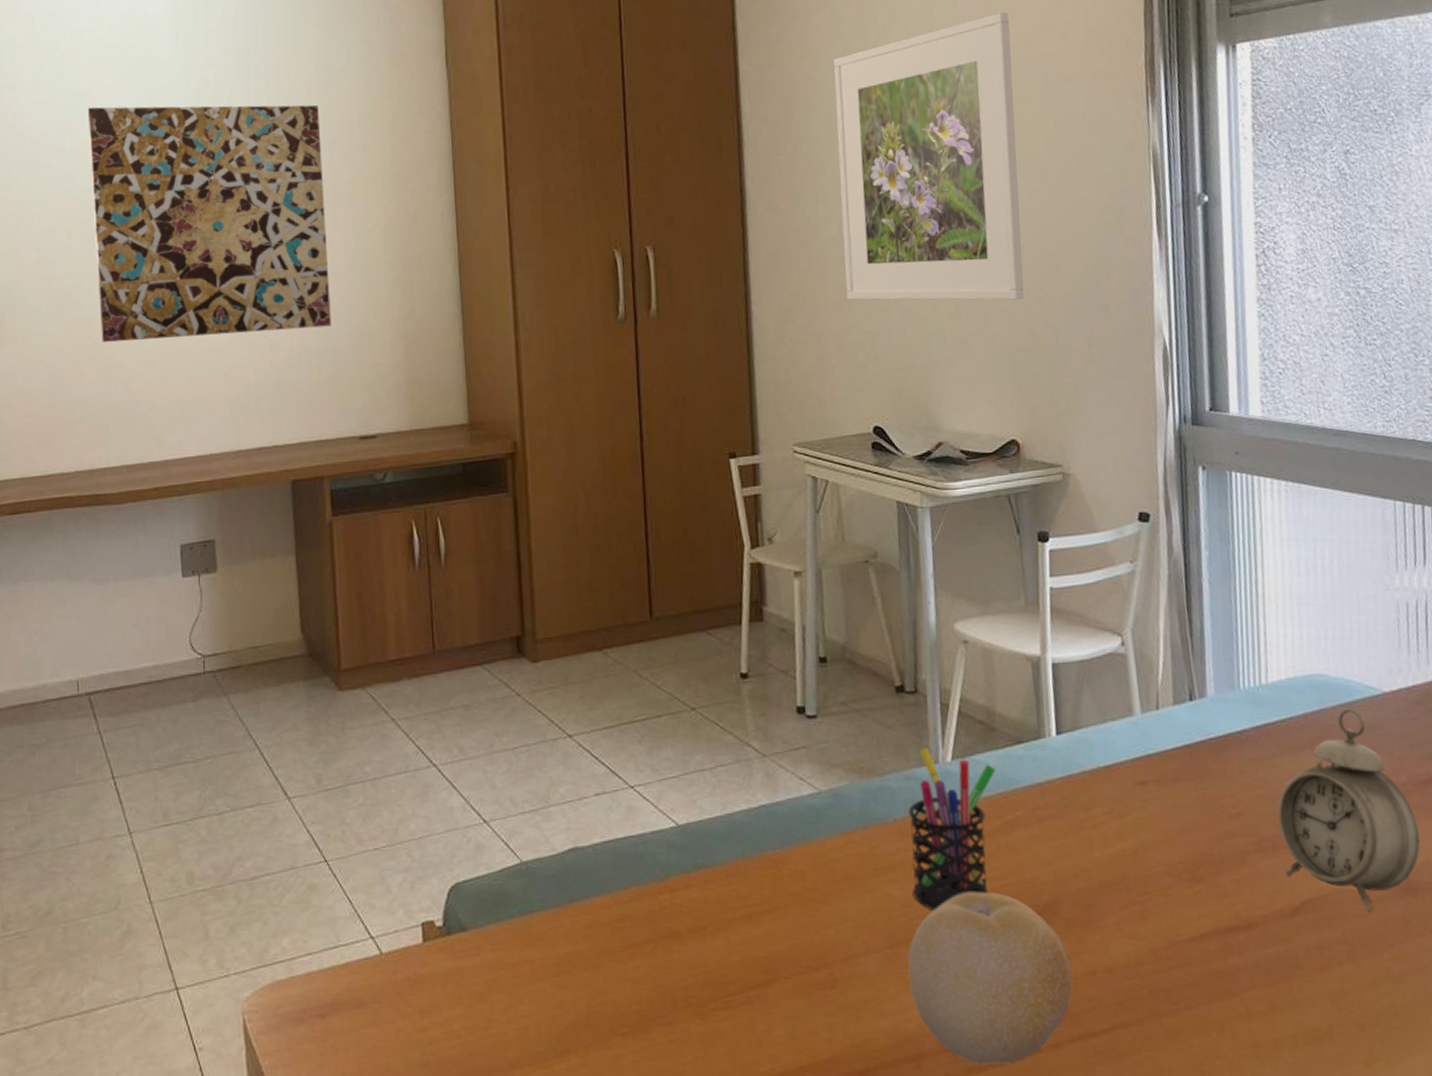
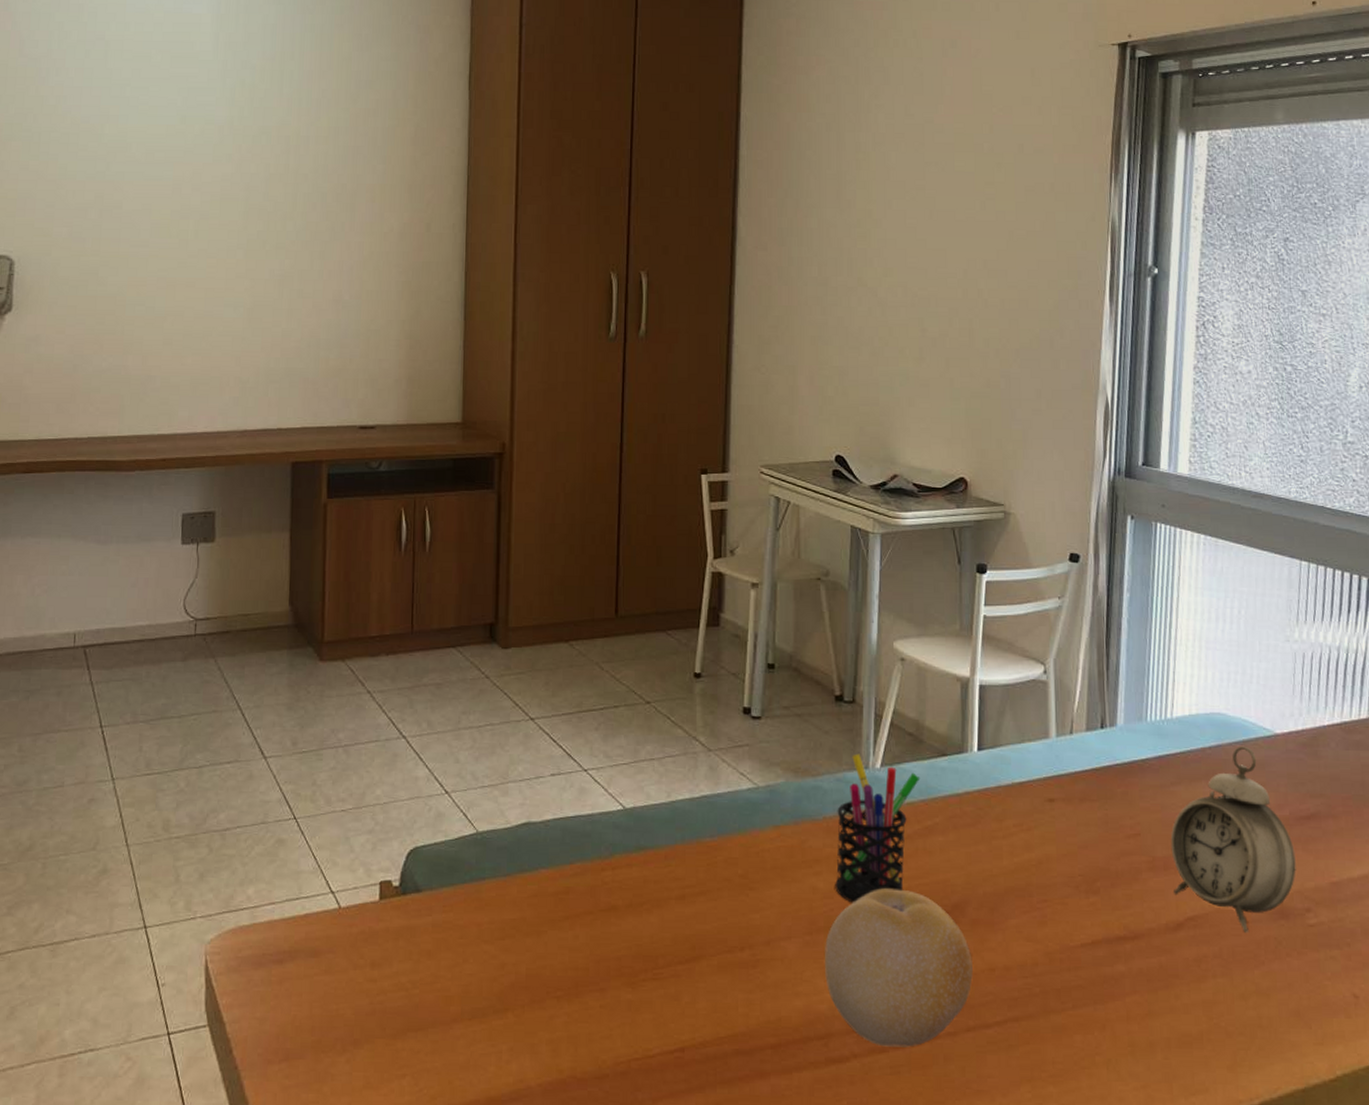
wall art: present [87,104,331,342] -> none [123,96,346,321]
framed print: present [833,12,1024,301] -> none [822,84,992,349]

